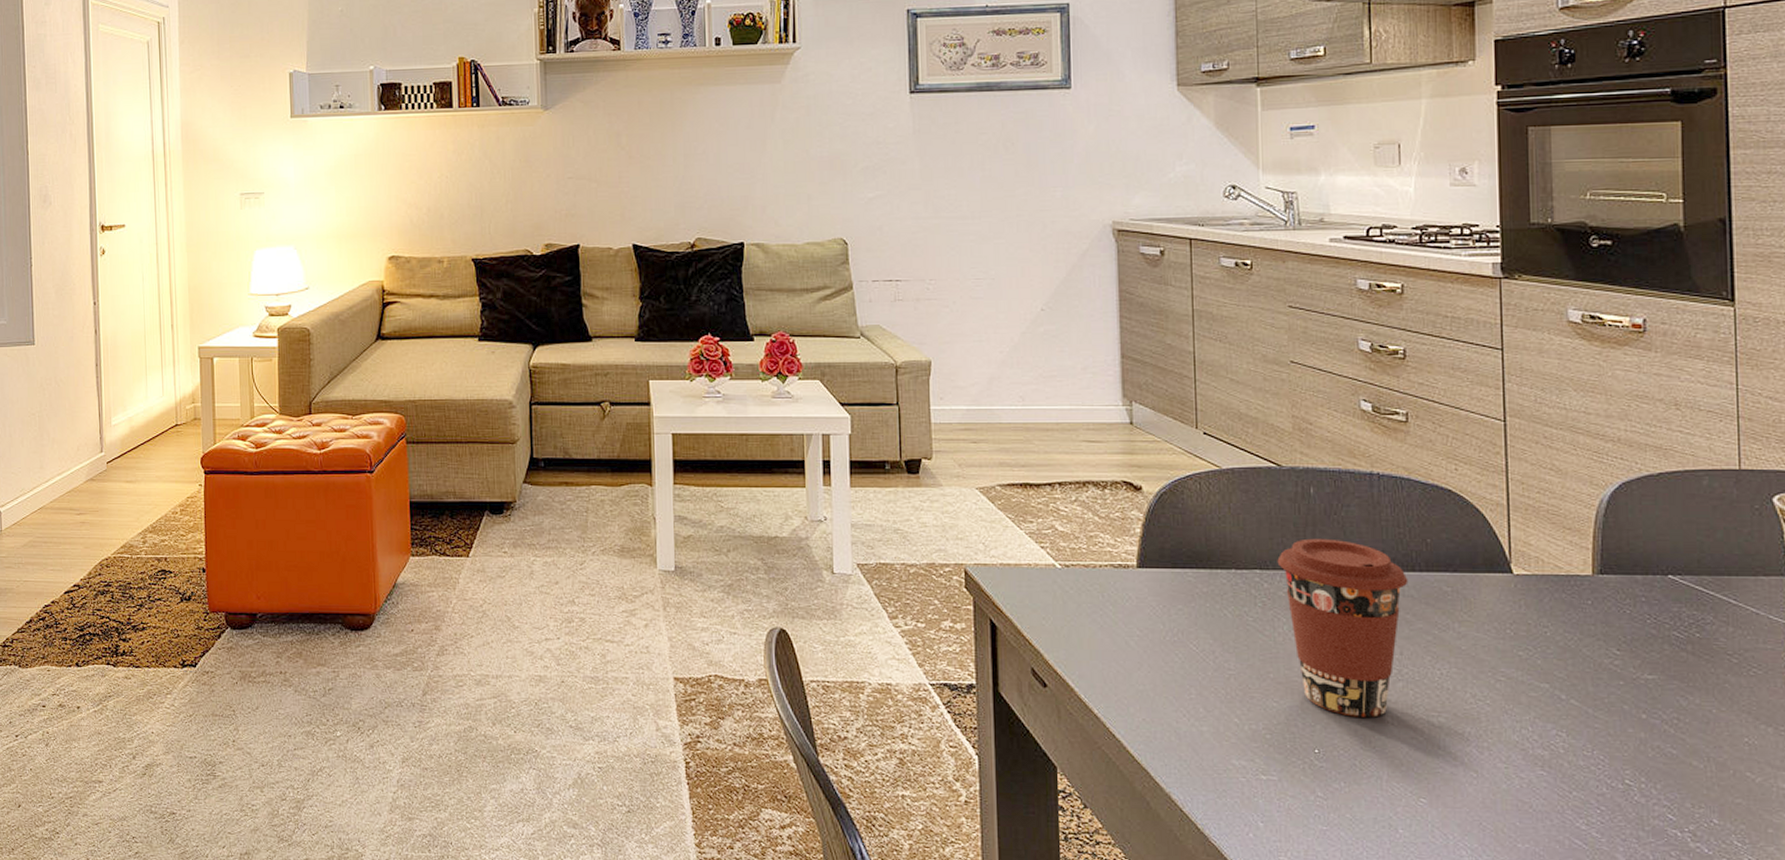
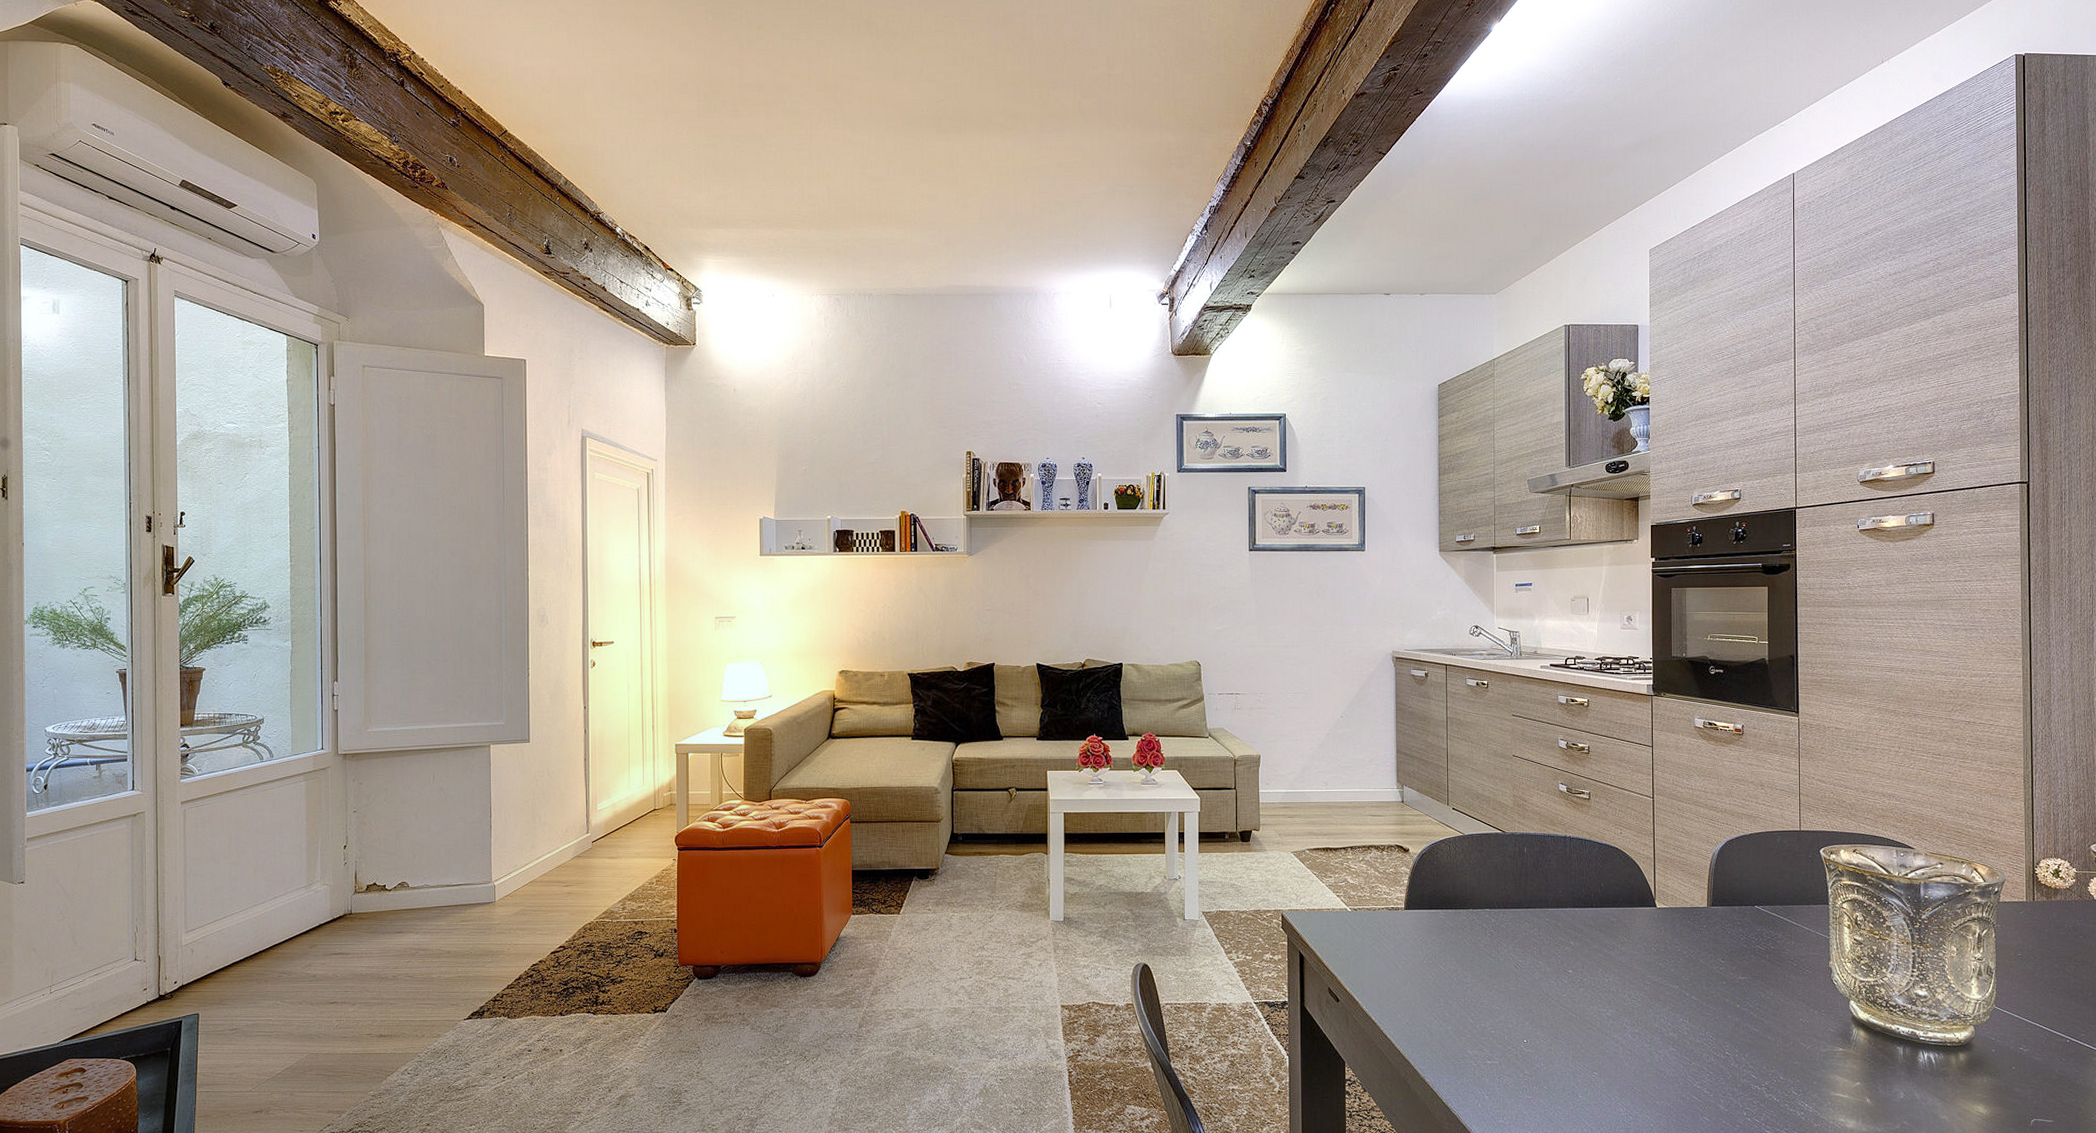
coffee cup: present [1277,538,1409,718] -> none [1501,885,1589,1015]

